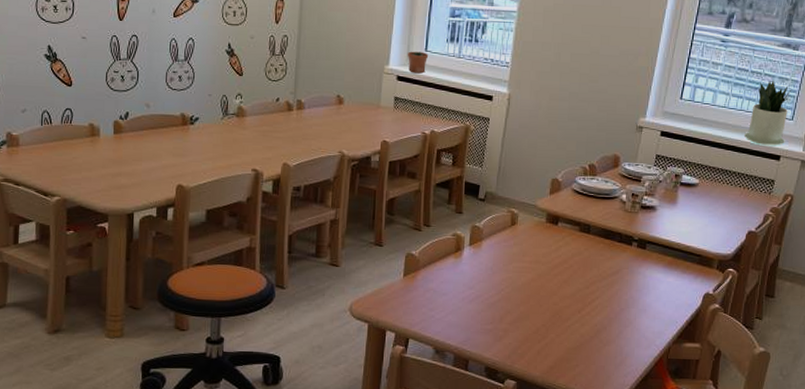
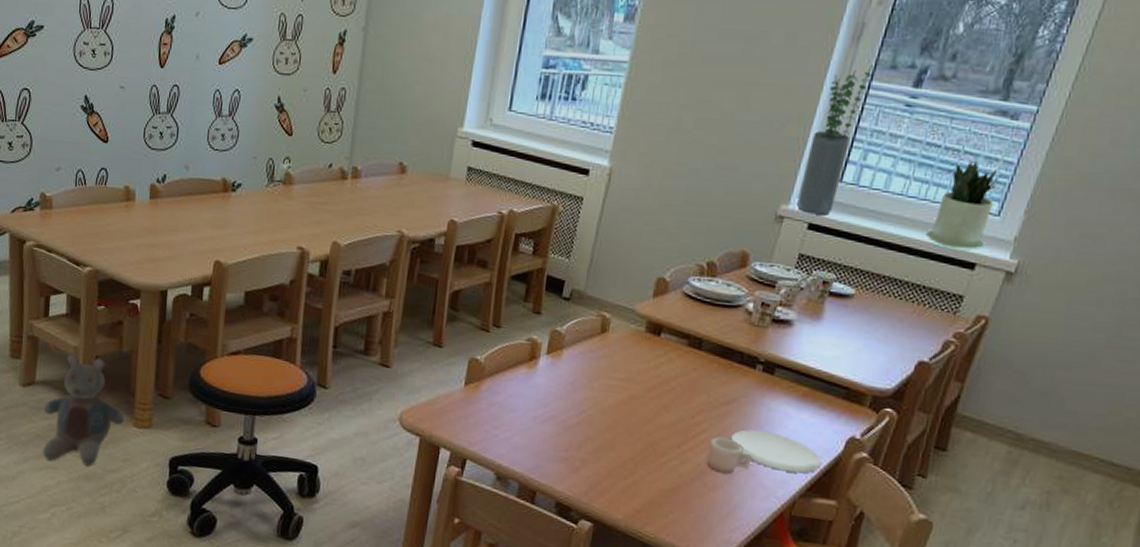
stuffed animal: none [15,277,97,376] -> present [42,354,125,465]
planter: present [407,51,429,74] -> none [486,110,513,139]
cup: none [601,301,635,330] -> present [706,436,752,473]
plate: none [617,294,687,325] -> present [730,429,822,474]
vase: none [651,12,696,125] -> present [796,64,873,215]

